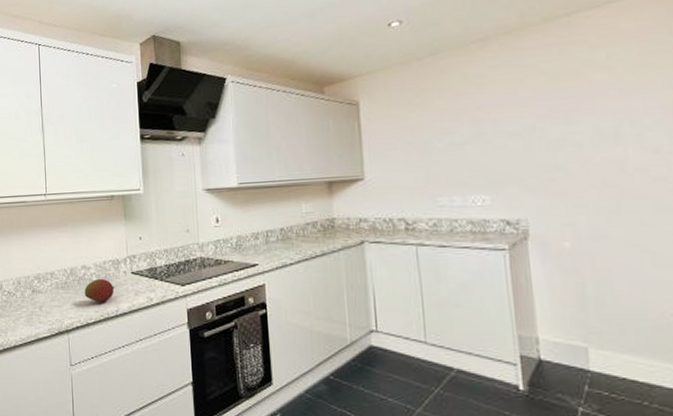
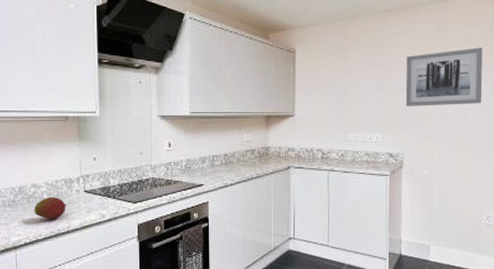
wall art: none [516,68,651,157] -> present [405,47,483,106]

